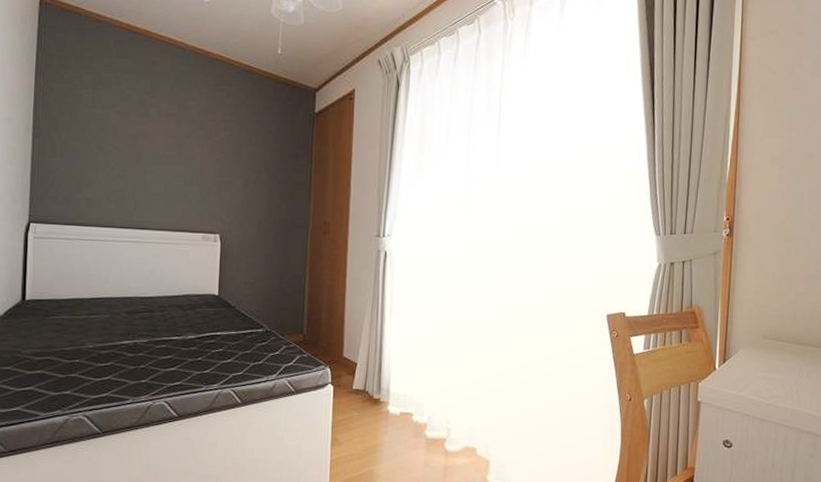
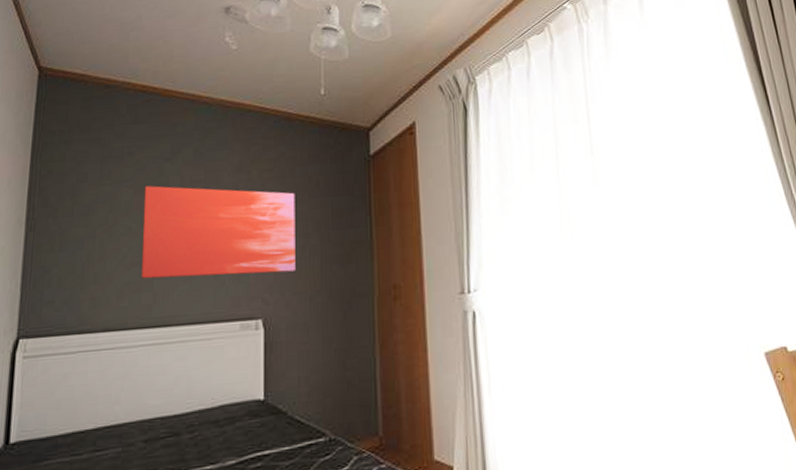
wall art: none [125,113,251,200] -> present [141,185,295,279]

